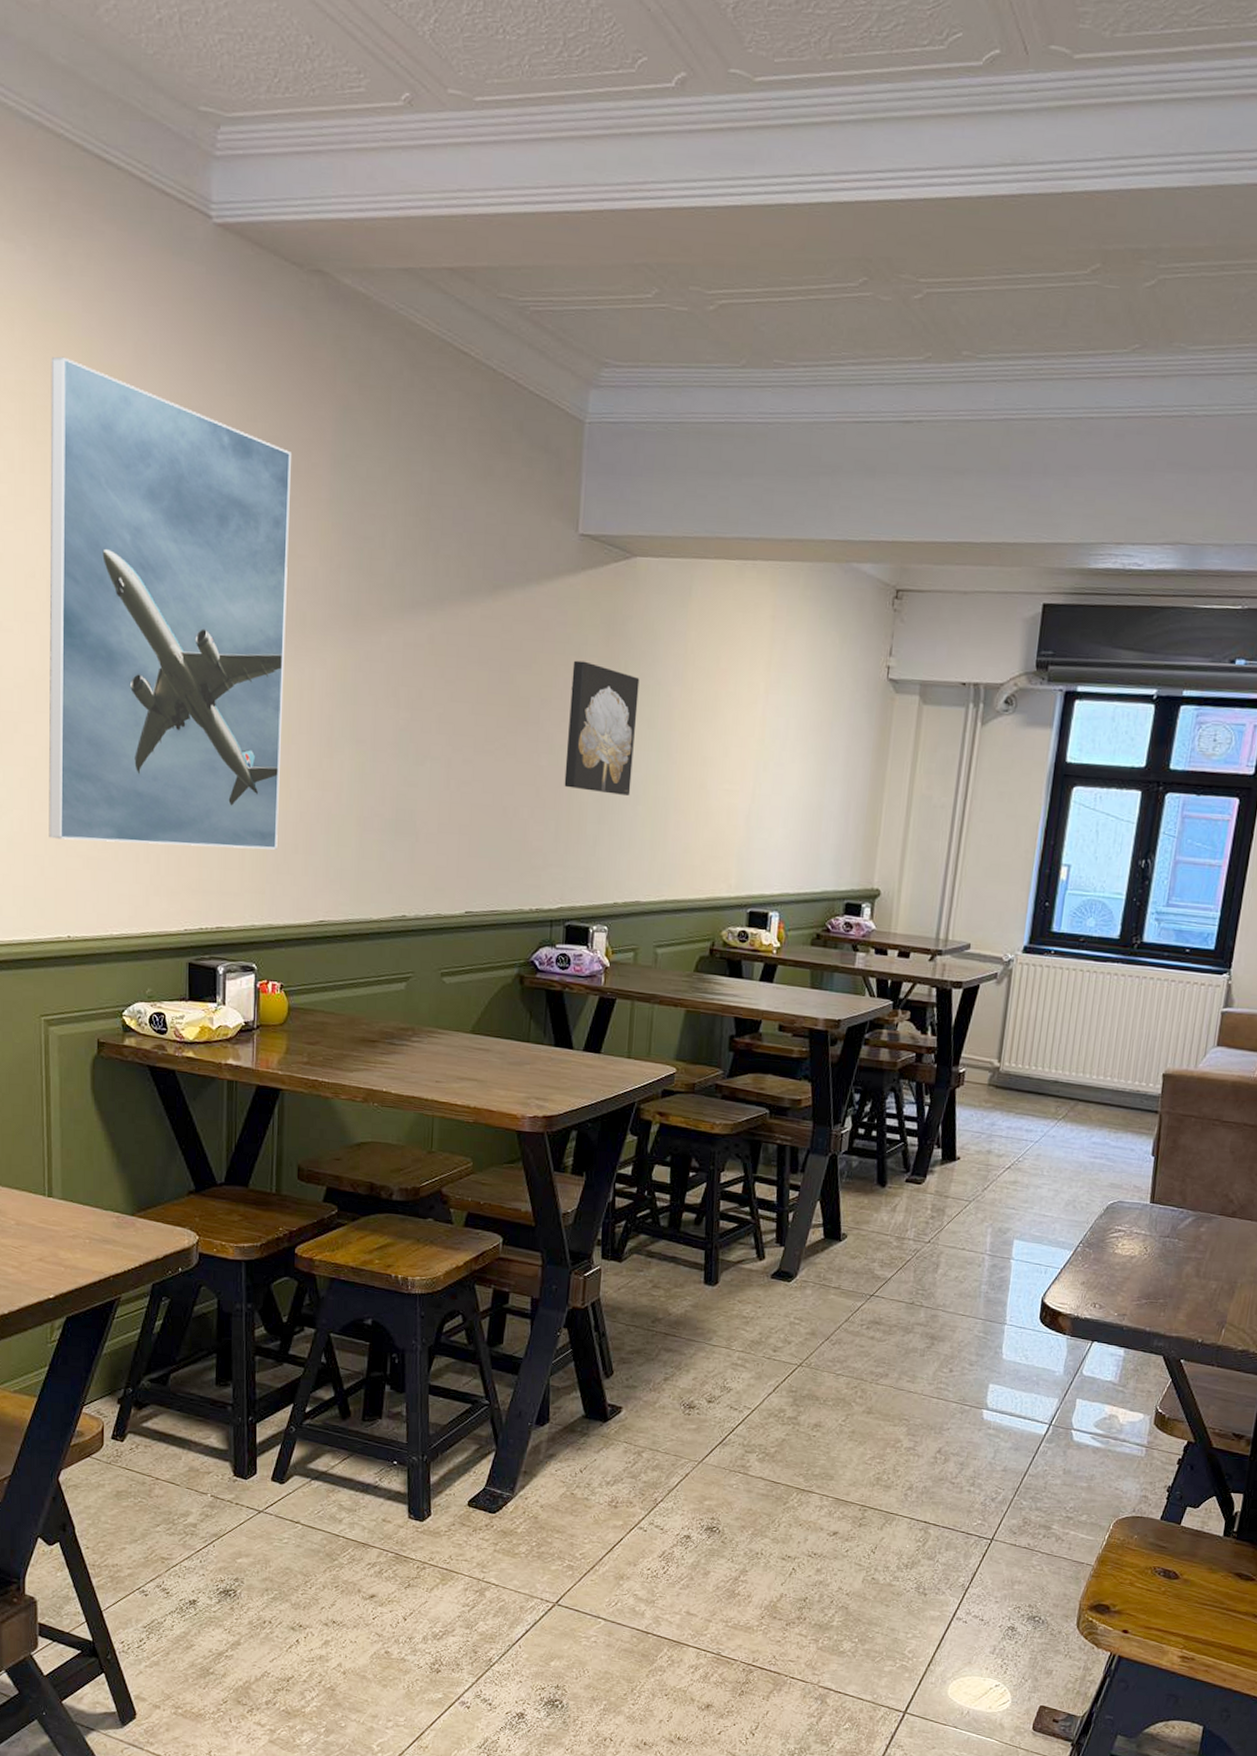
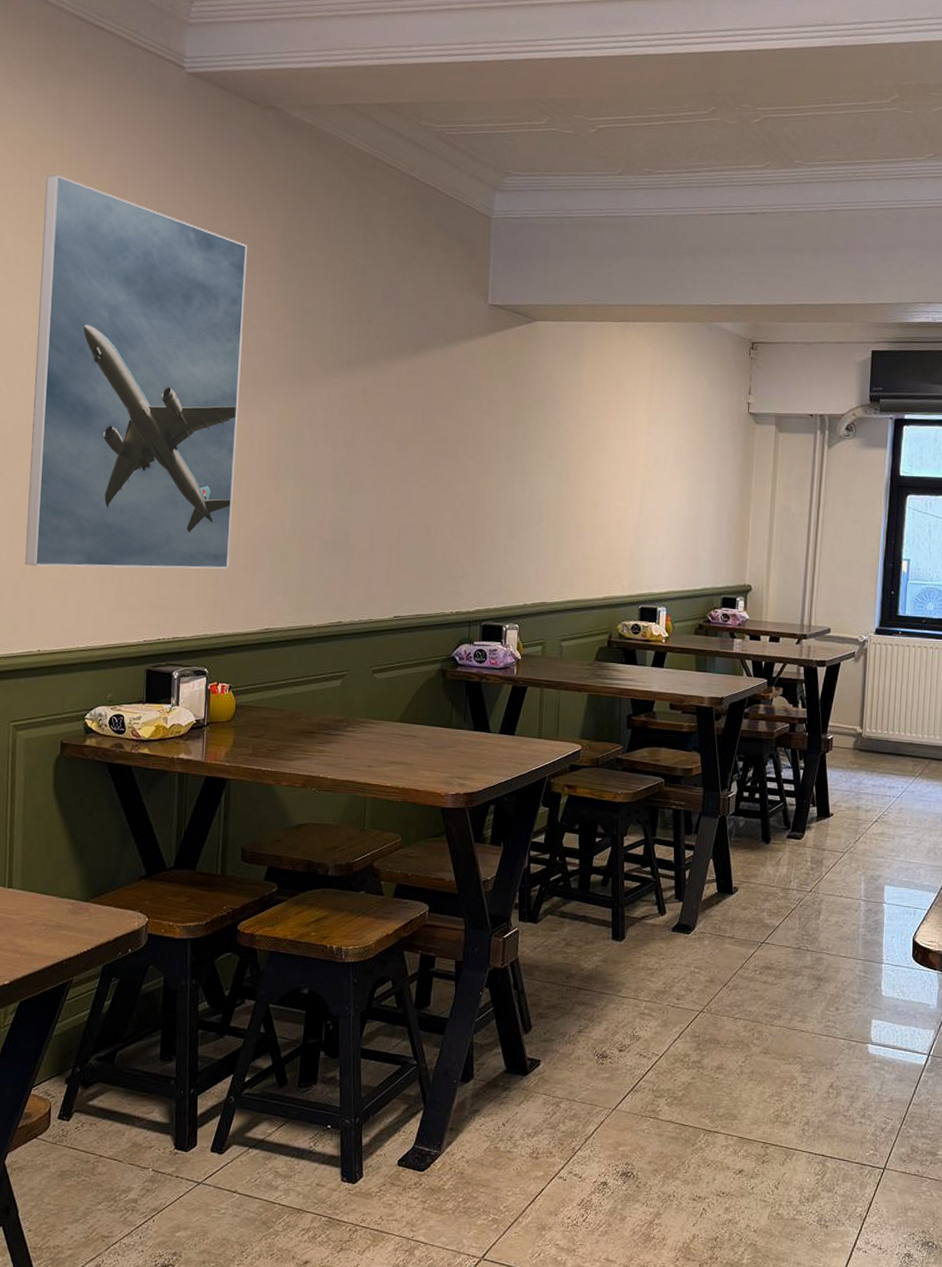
wall art: present [564,660,640,796] -> none [479,405,542,514]

